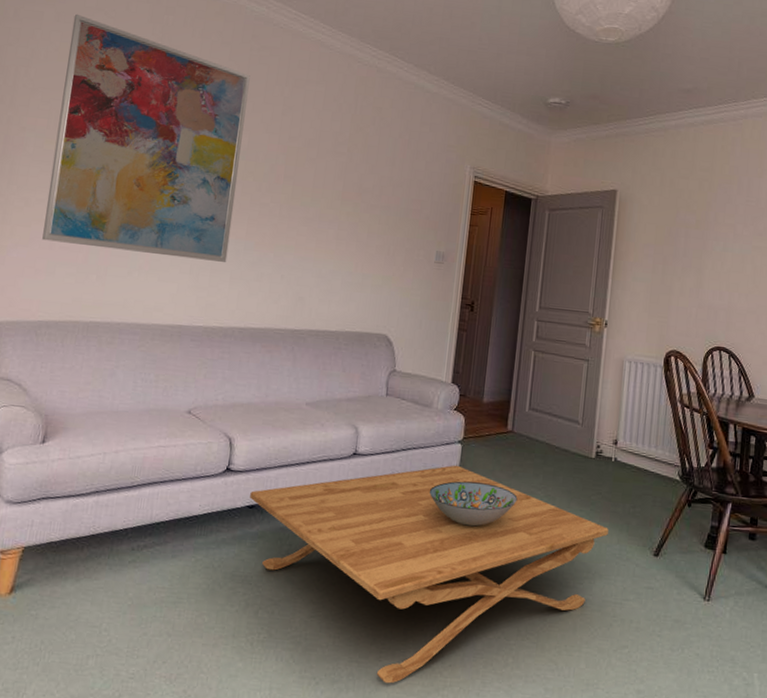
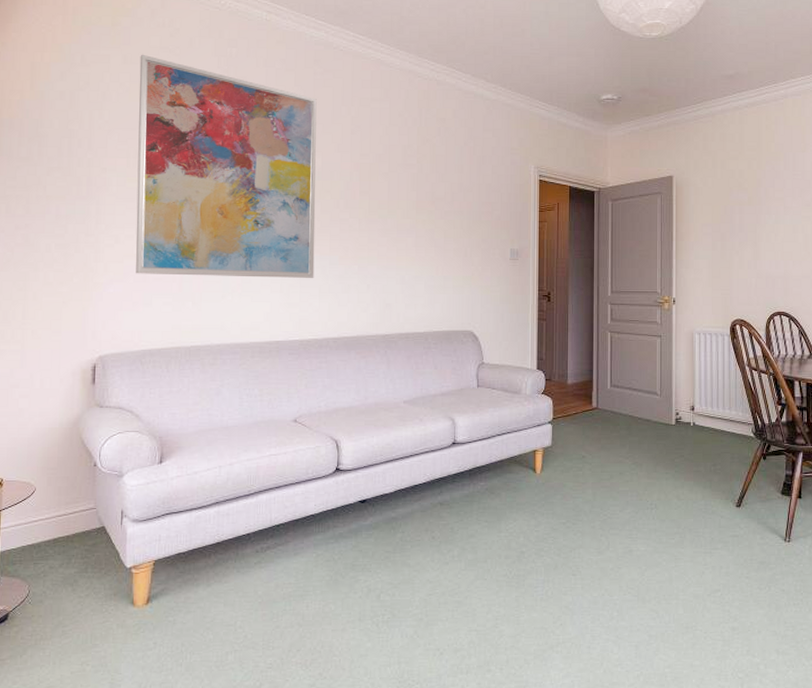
coffee table: present [250,465,609,684] -> none [361,444,693,647]
decorative bowl: present [429,481,518,527] -> none [526,458,608,498]

